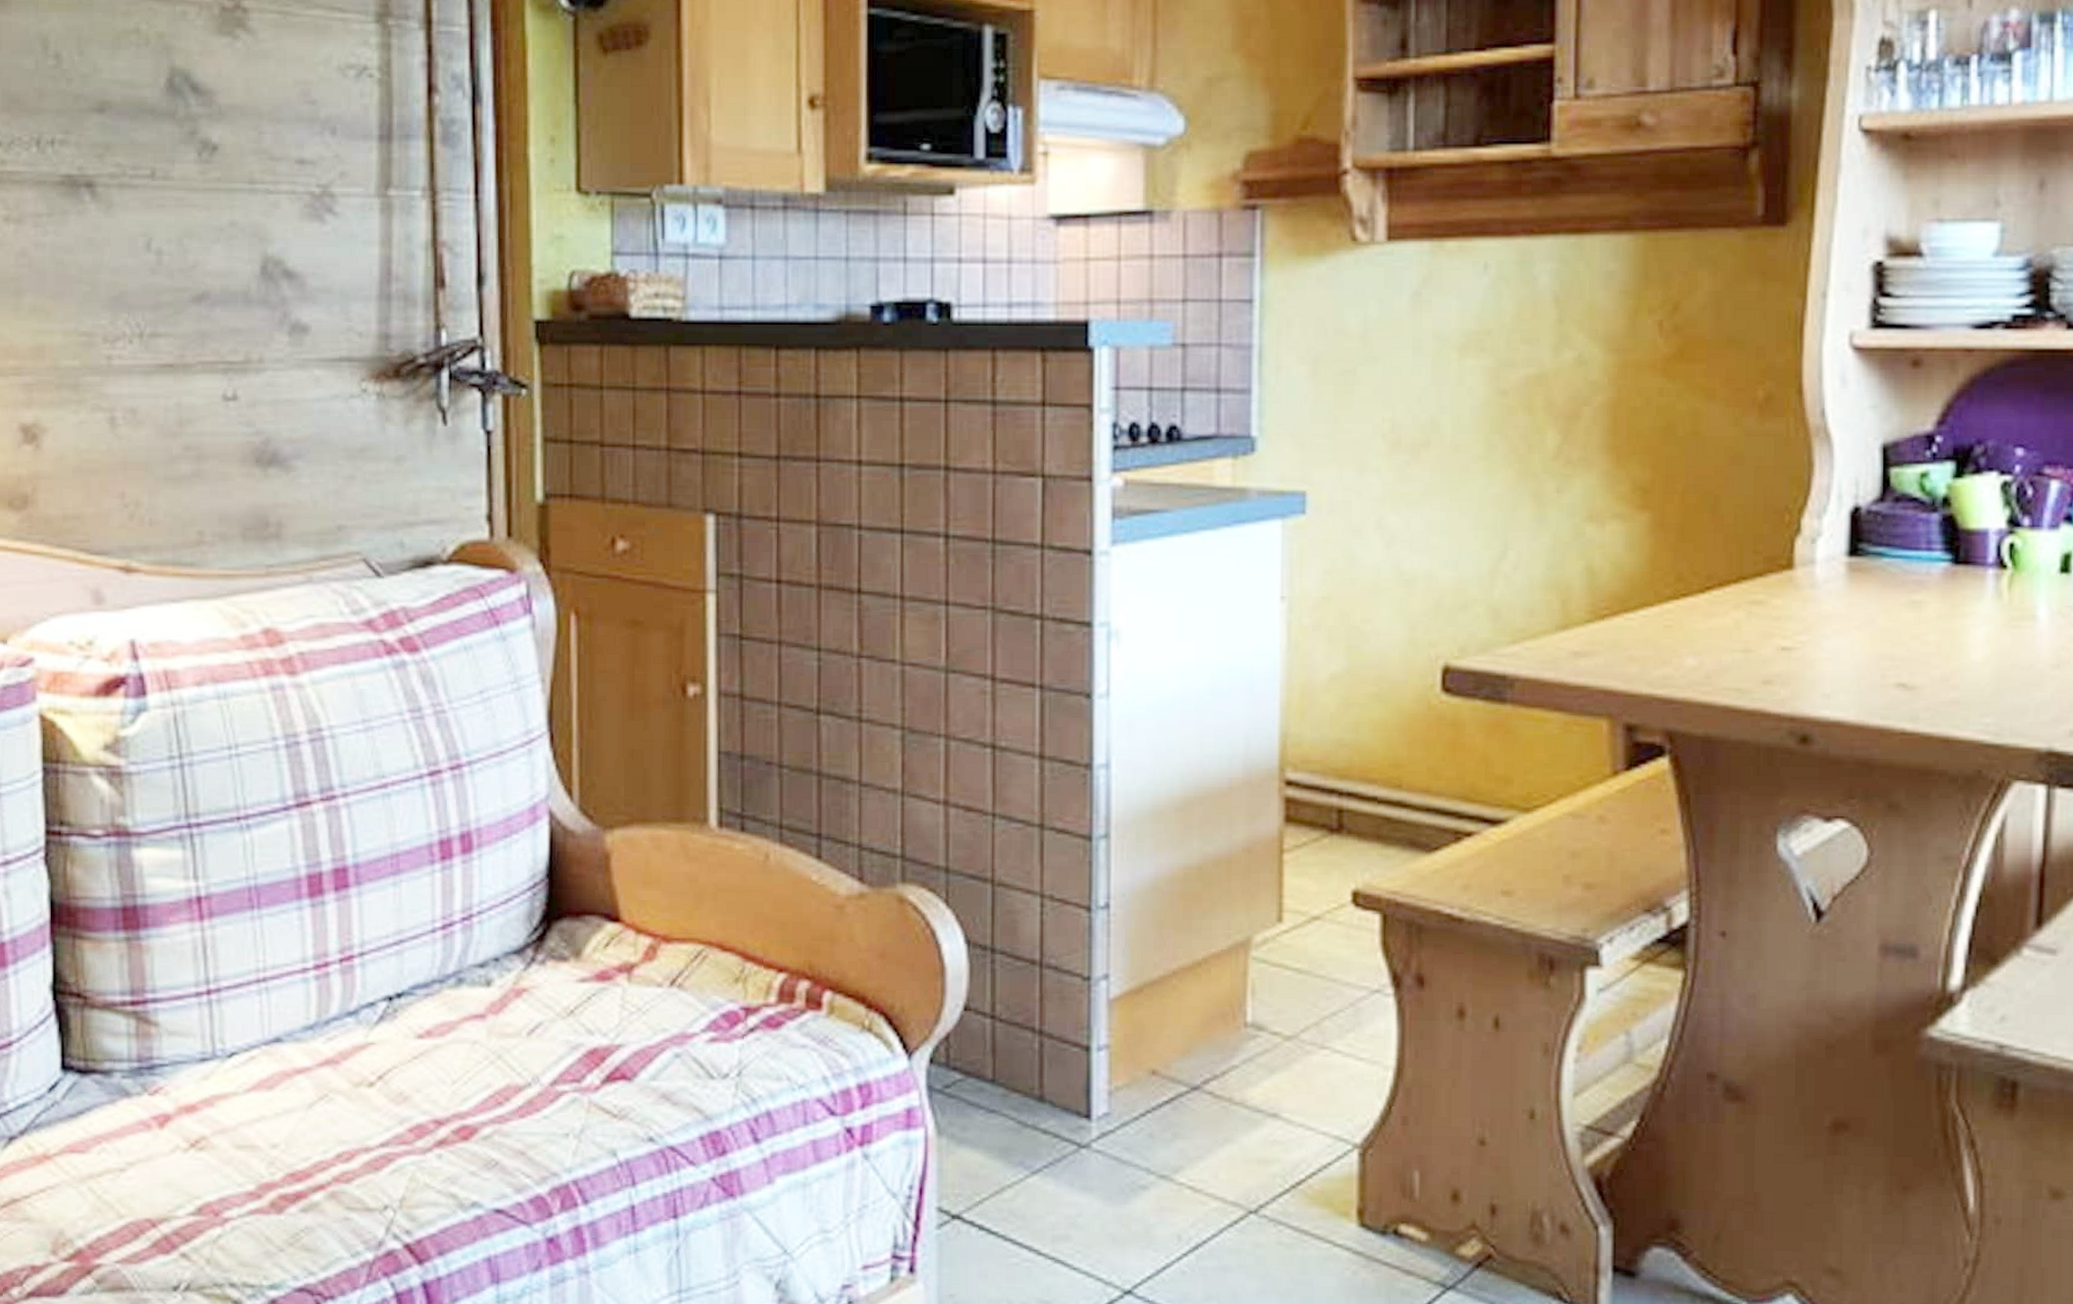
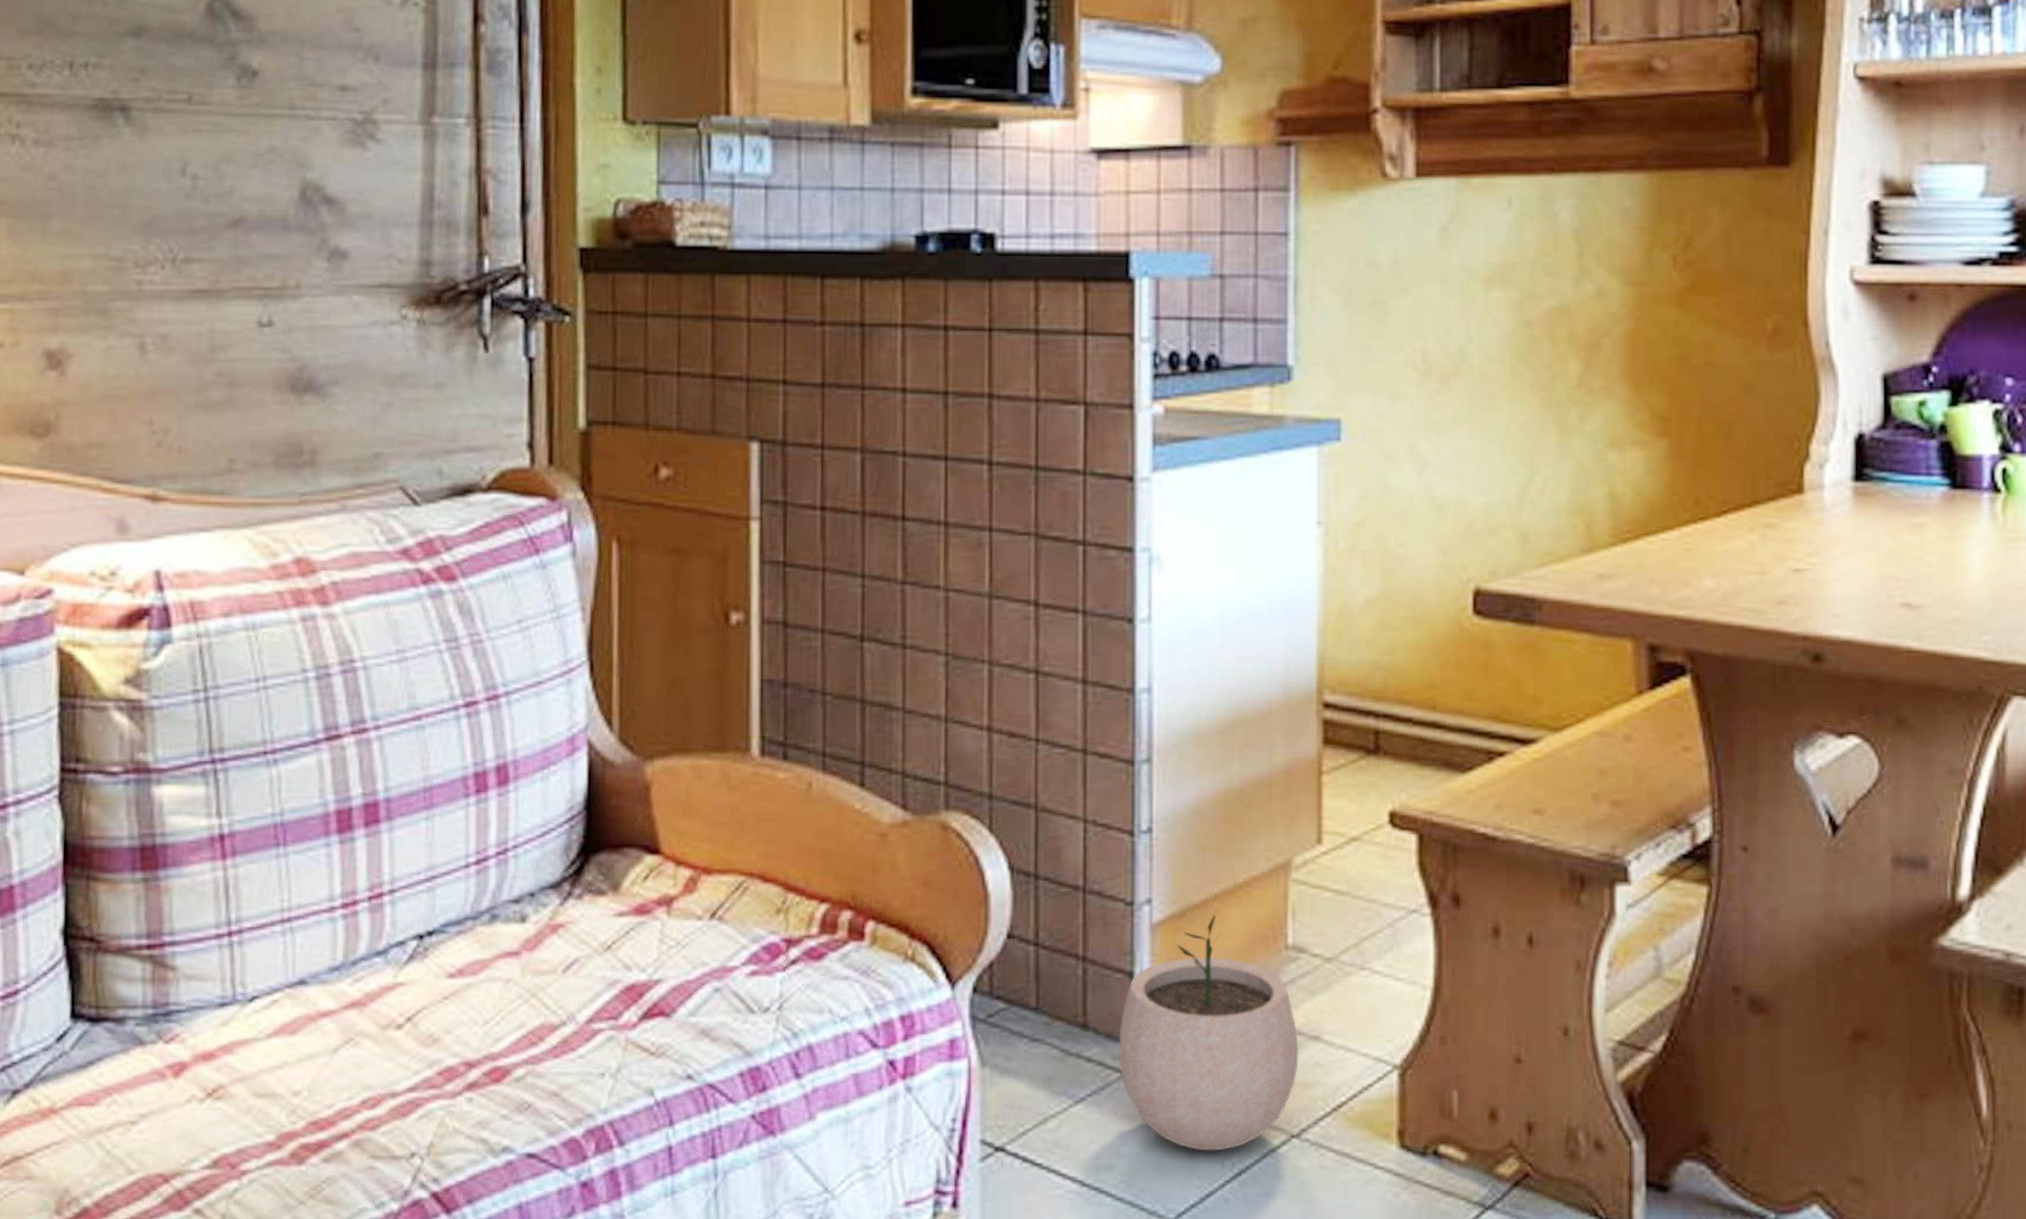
plant pot: none [1075,990,1257,1225] -> present [1118,914,1299,1151]

